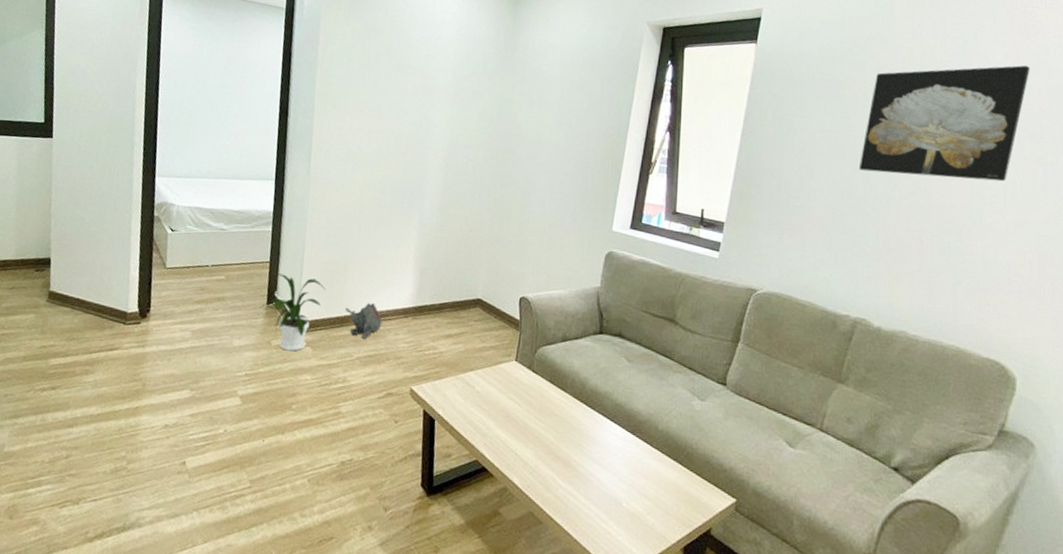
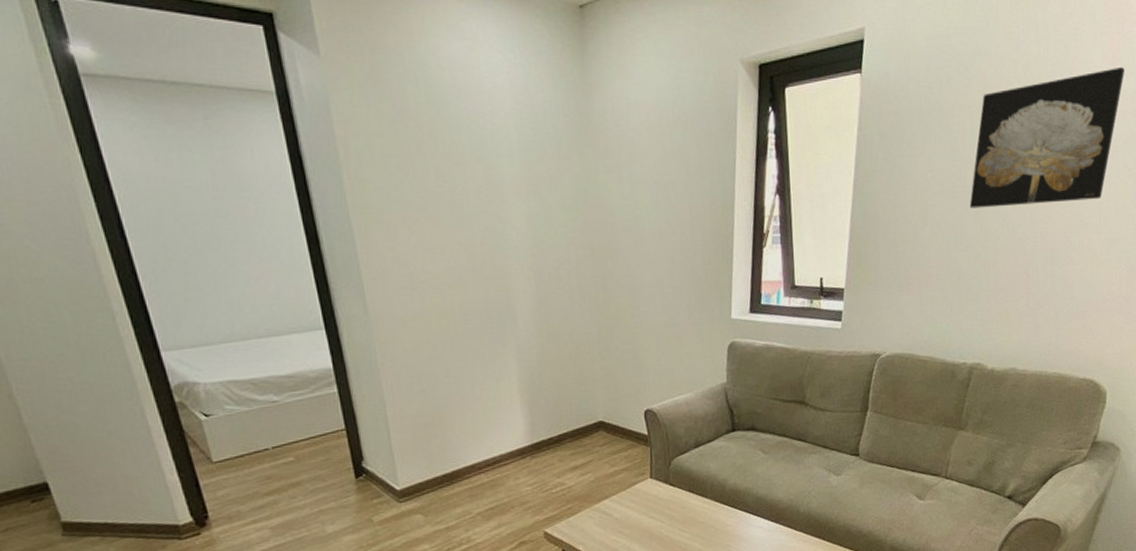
house plant: present [260,272,326,352] -> none [348,437,423,525]
plush toy: present [345,302,382,340] -> none [451,449,498,493]

